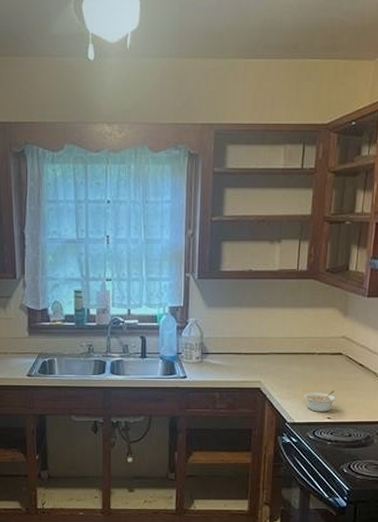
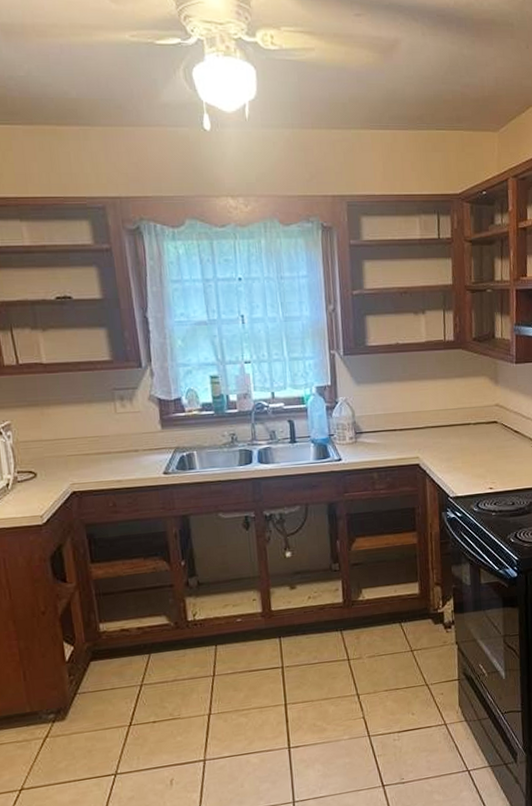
legume: present [304,391,337,412] -> none [464,460,497,483]

